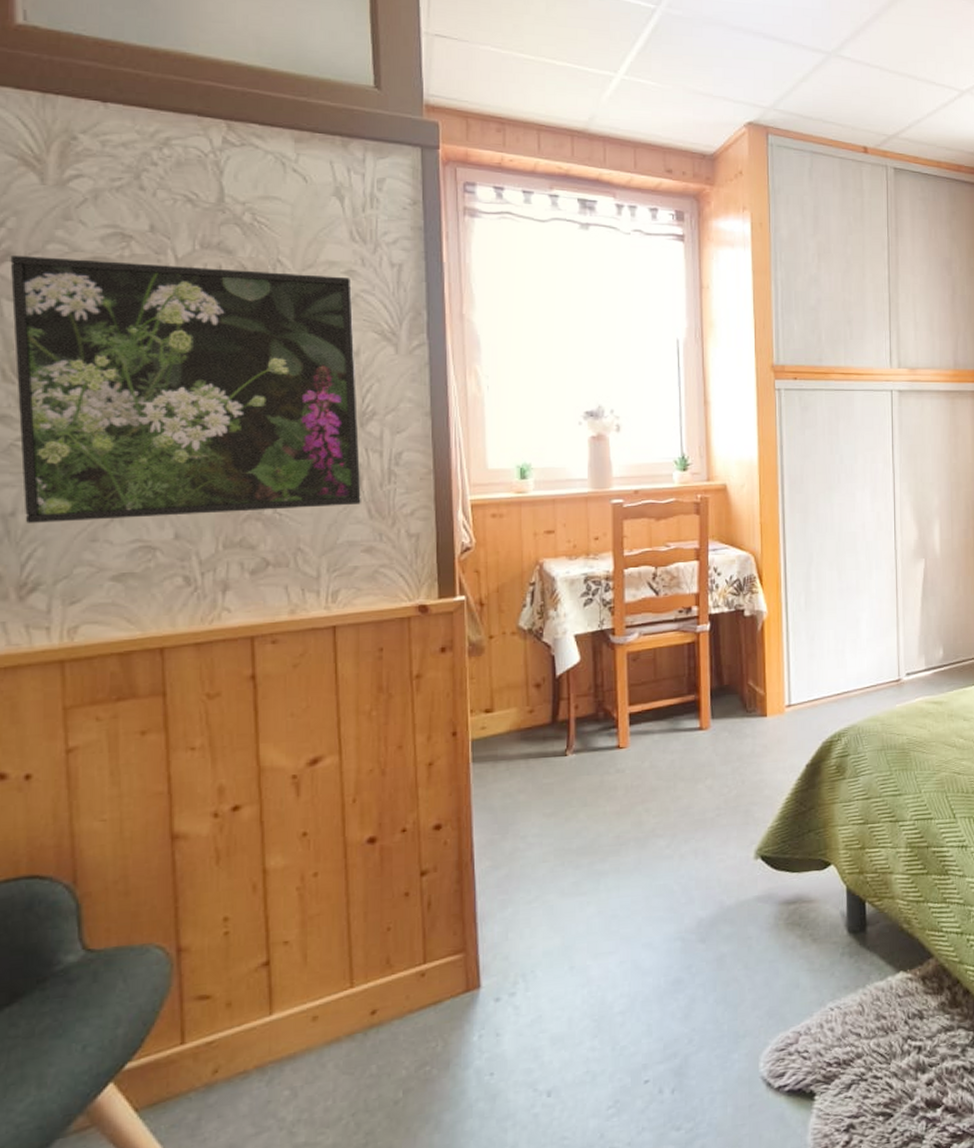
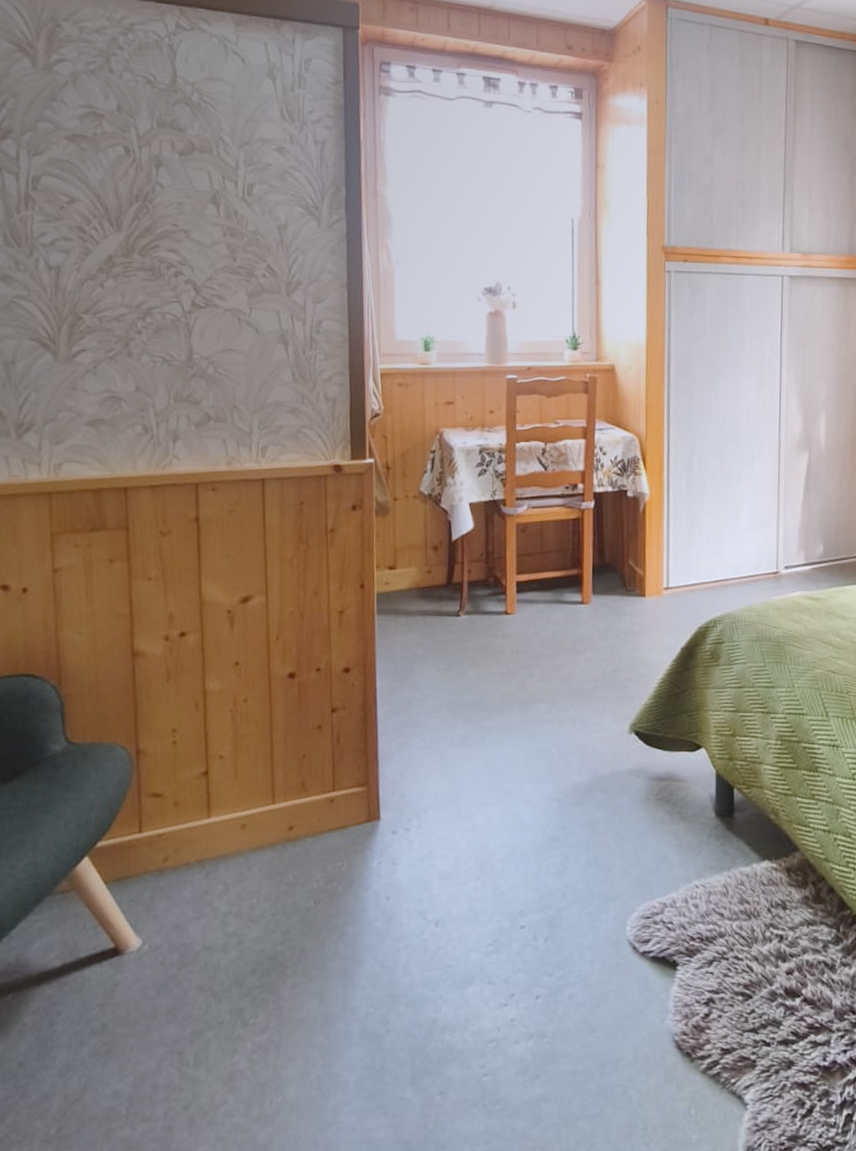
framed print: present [10,254,361,523] -> none [10,132,287,372]

